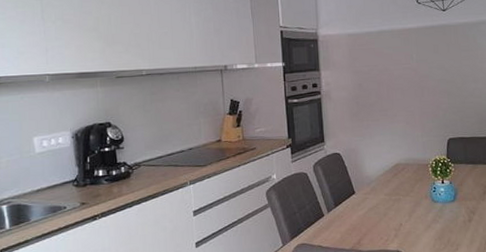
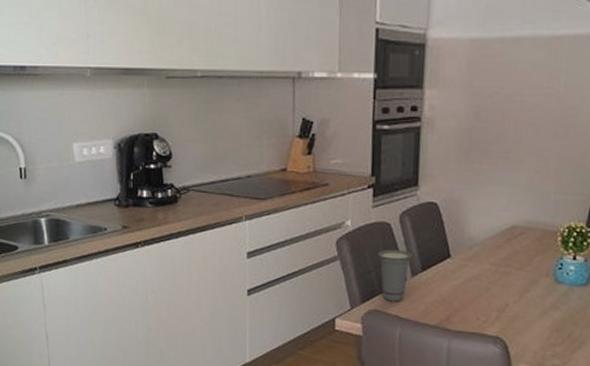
cup: none [299,192,326,235] -> present [377,249,413,302]

